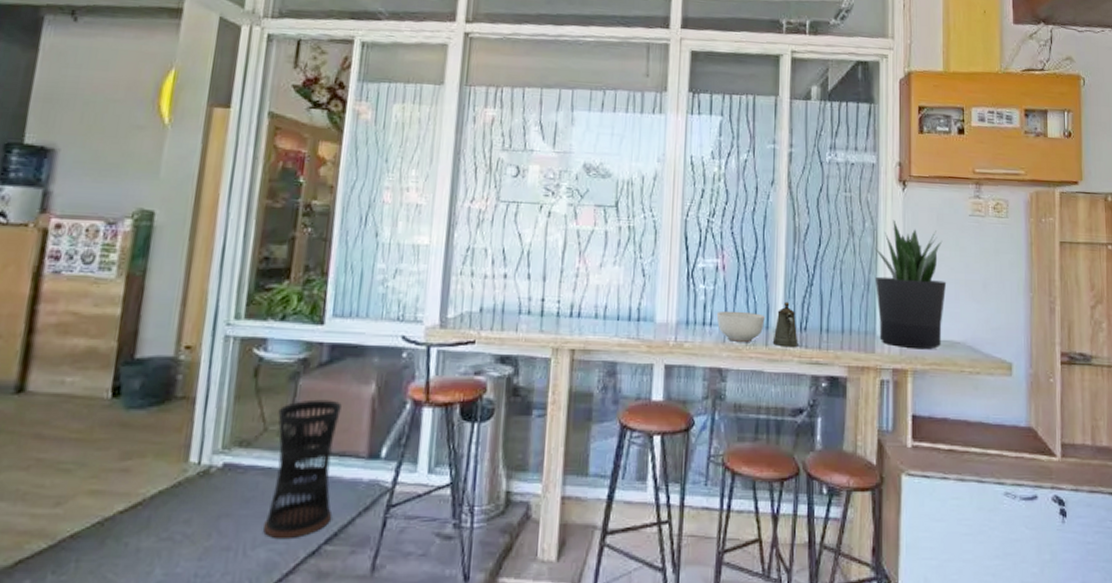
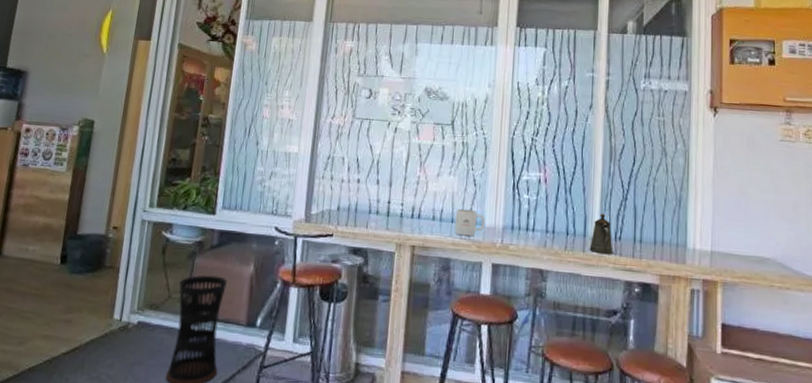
mug: none [620,303,657,335] -> present [454,208,486,237]
bowl: present [716,310,765,342] -> none [538,219,582,248]
planter: present [875,220,947,350] -> none [686,143,757,264]

